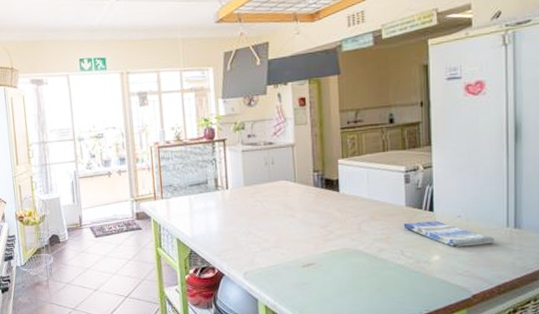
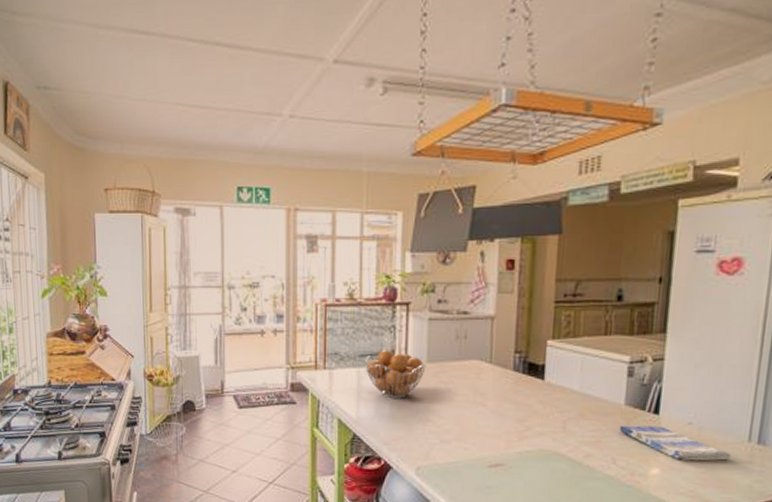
fruit basket: none [194,179,244,218] -> present [364,350,426,398]

